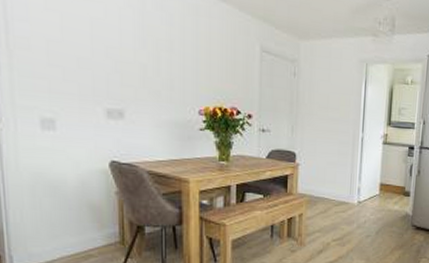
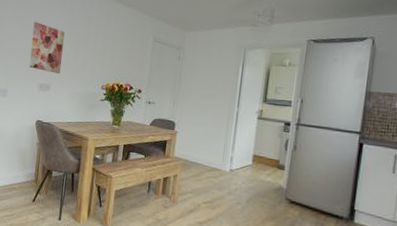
wall art: none [82,15,136,95] -> present [29,22,65,74]

